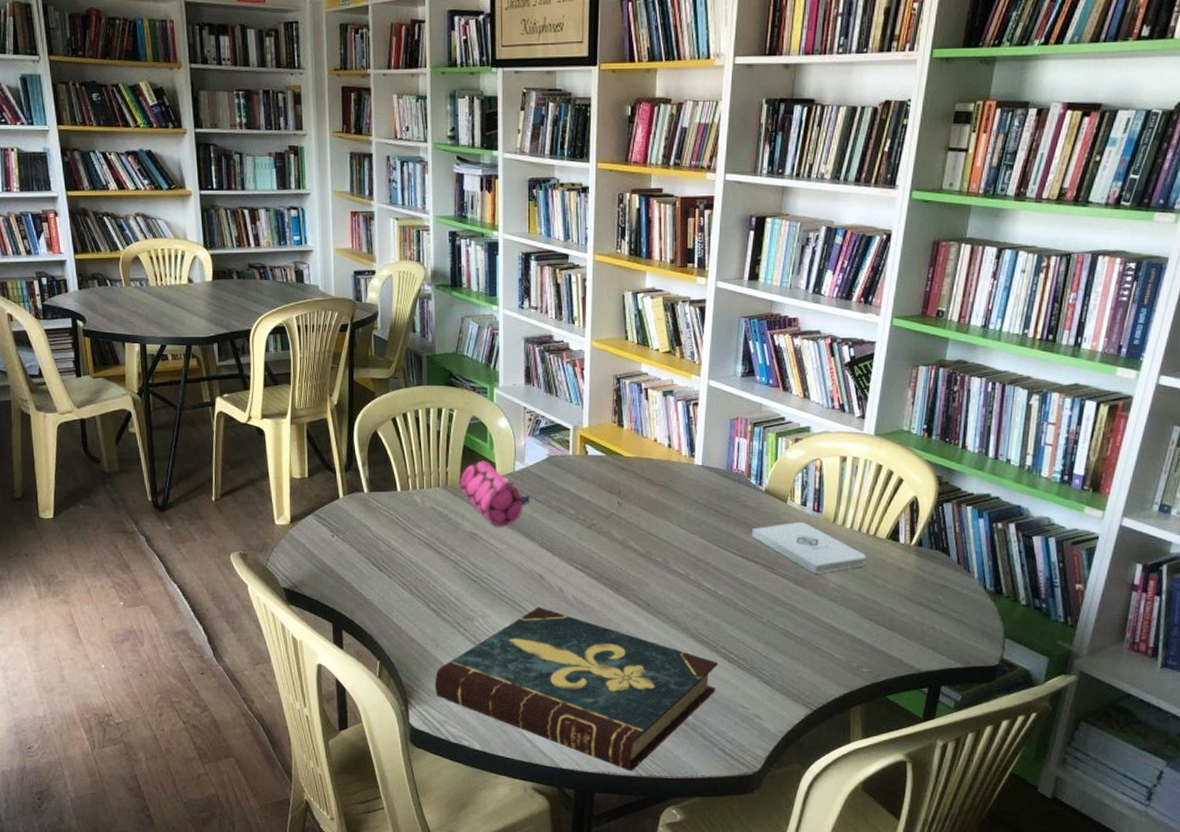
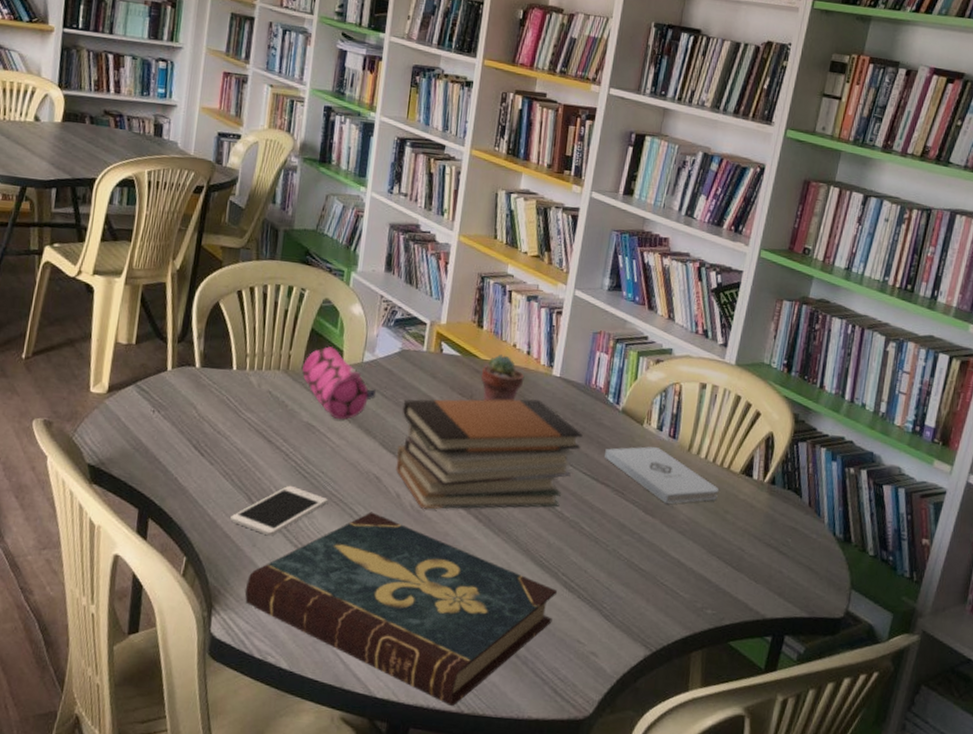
cell phone: none [413,590,497,636] -> present [230,485,328,536]
book stack: none [555,488,729,600] -> present [395,398,583,510]
potted succulent: none [626,450,668,496] -> present [480,354,525,402]

